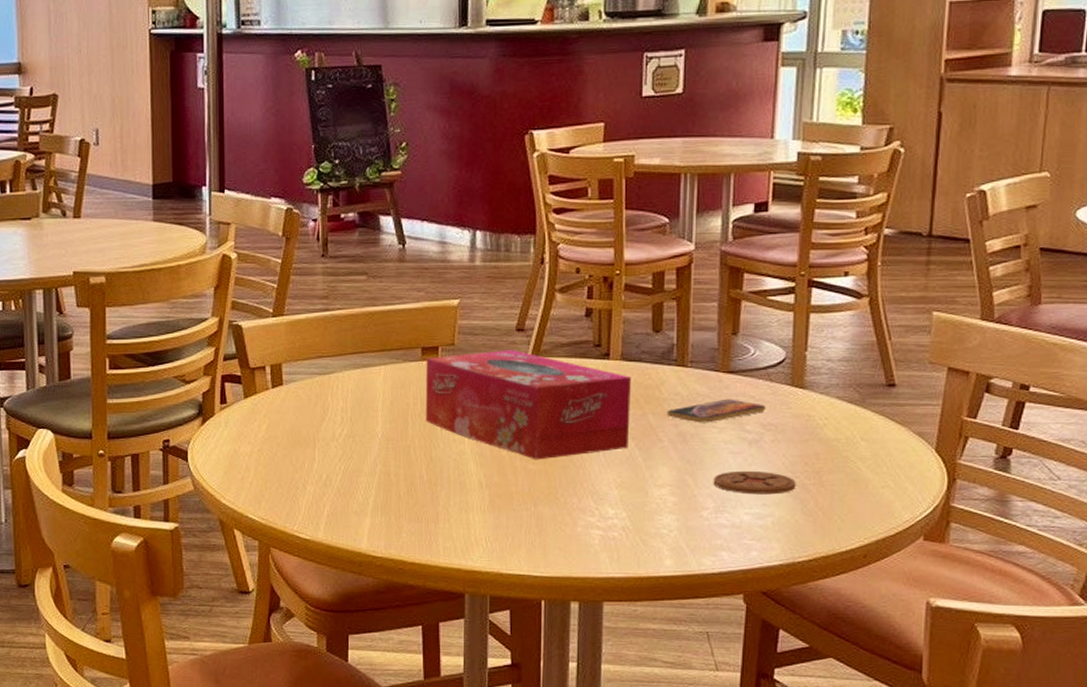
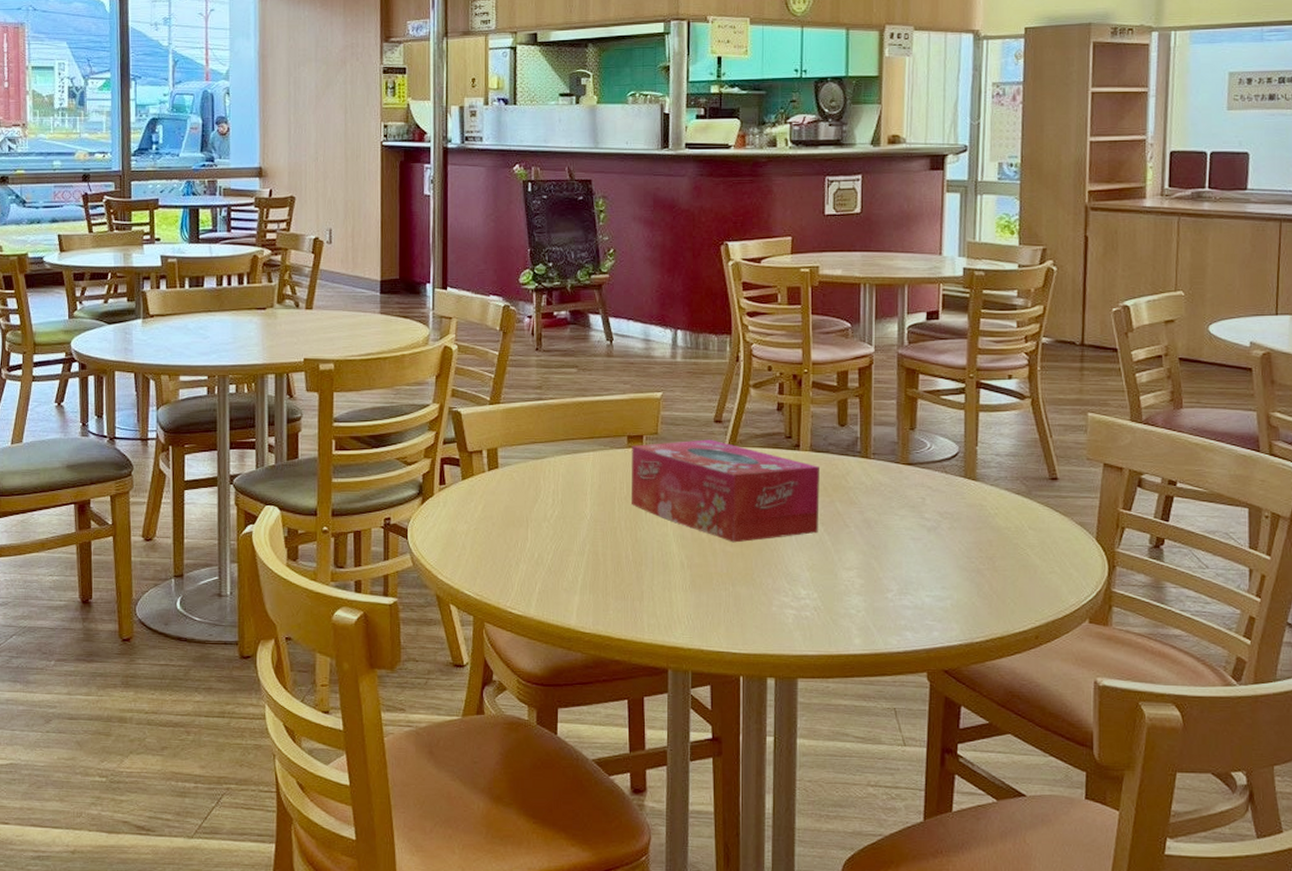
smartphone: present [666,399,767,423] -> none [852,488,943,511]
coaster: present [713,470,796,495] -> none [896,555,972,578]

